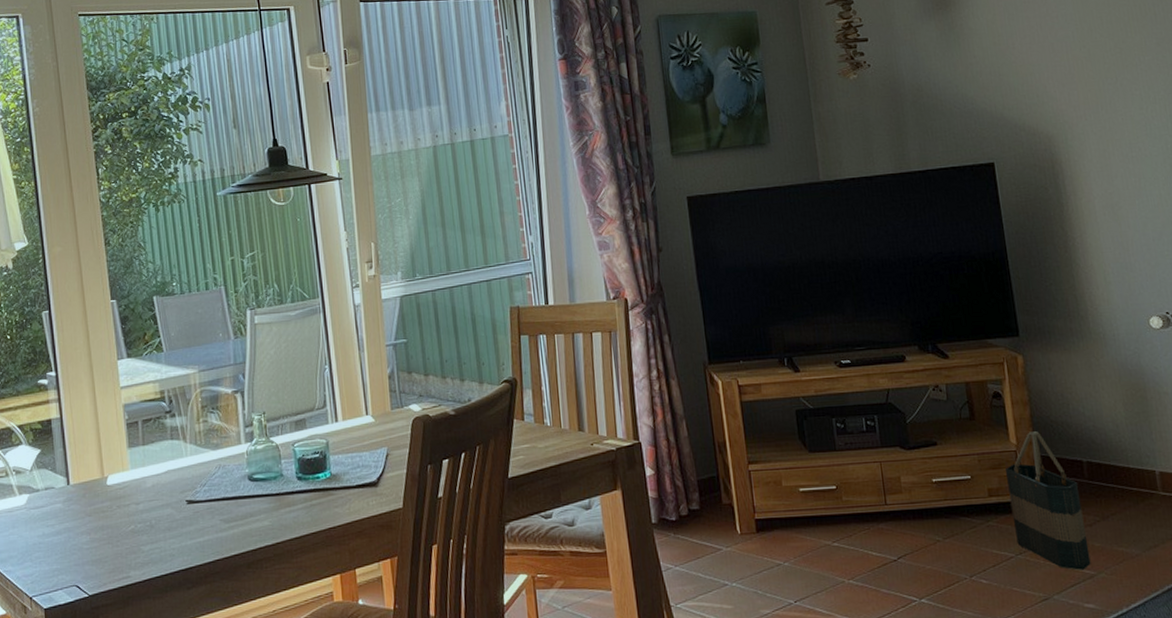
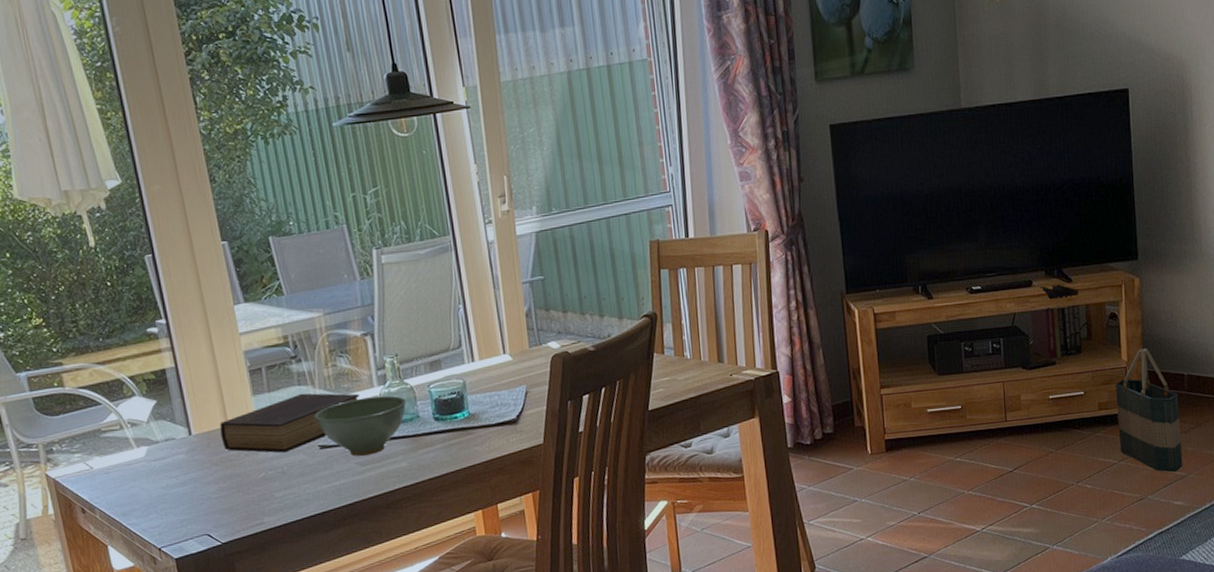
book: none [96,447,227,506] -> present [219,393,360,453]
bowl: none [184,453,271,513] -> present [314,395,406,457]
books: none [904,360,966,439] -> present [1029,284,1083,359]

